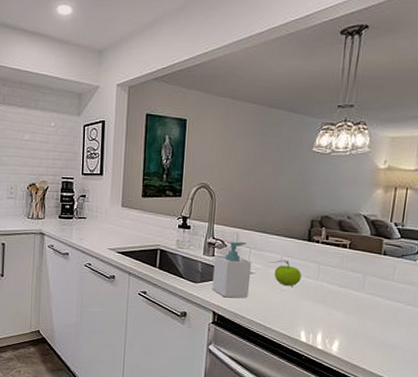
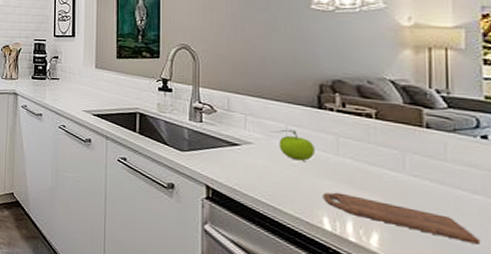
soap bottle: present [212,241,252,298] -> none [202,106,249,171]
cutting board: none [302,310,406,343] -> present [322,192,481,245]

